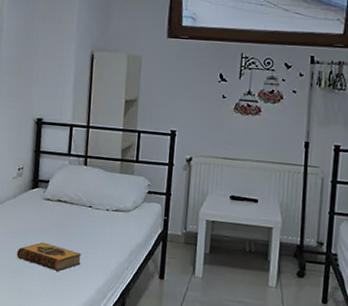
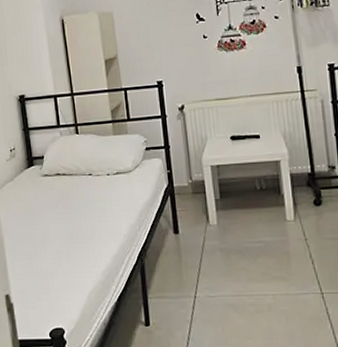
hardback book: present [16,242,82,271] -> none [25,219,92,245]

